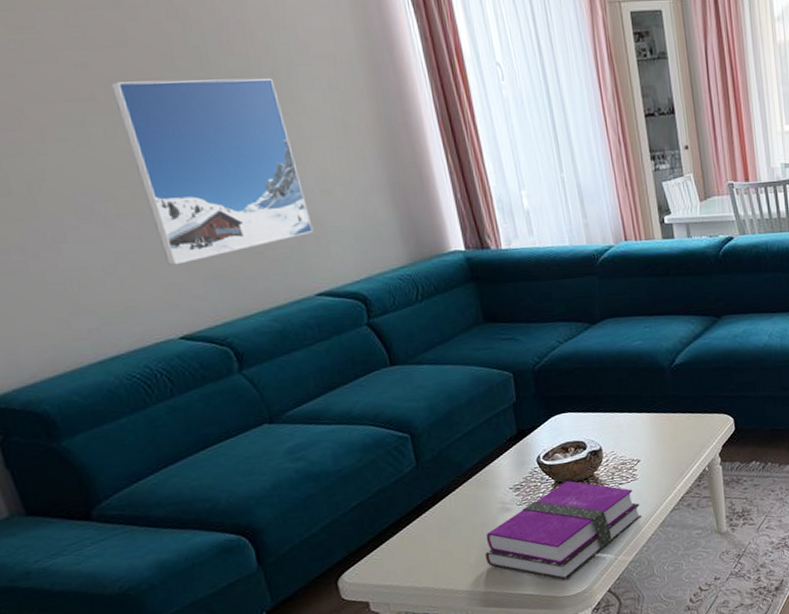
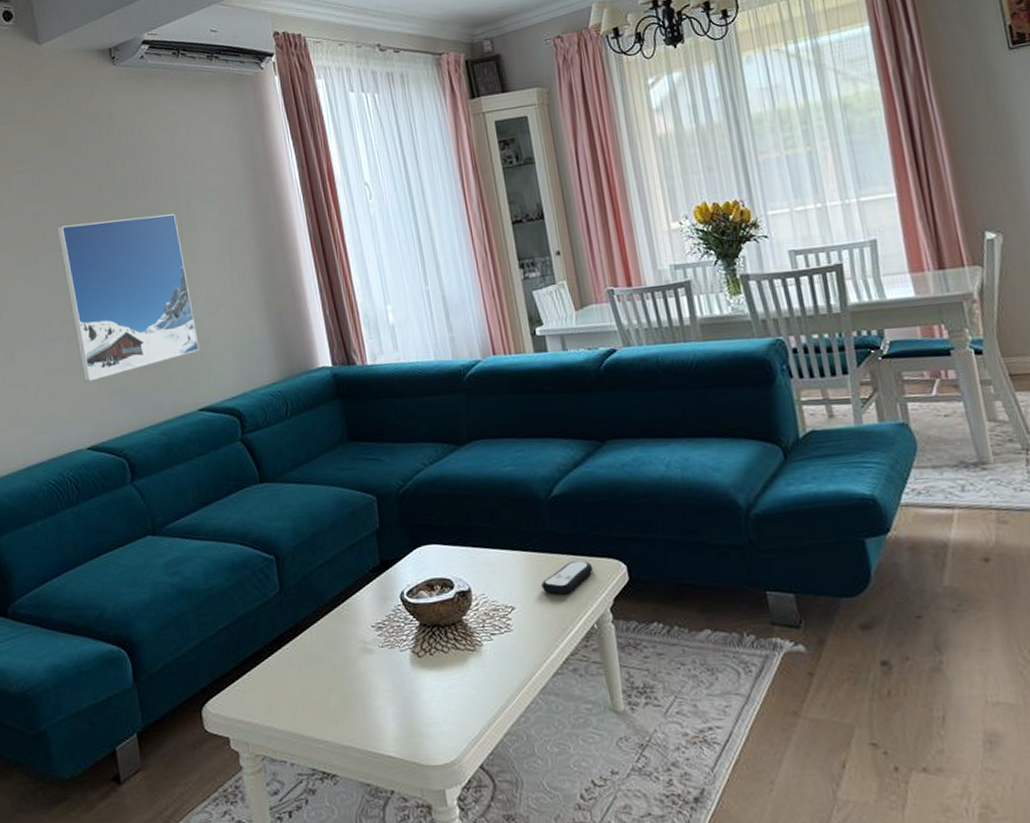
hardback book: present [485,480,642,580] -> none [345,623,519,745]
remote control: none [663,417,707,447] -> present [541,560,593,595]

